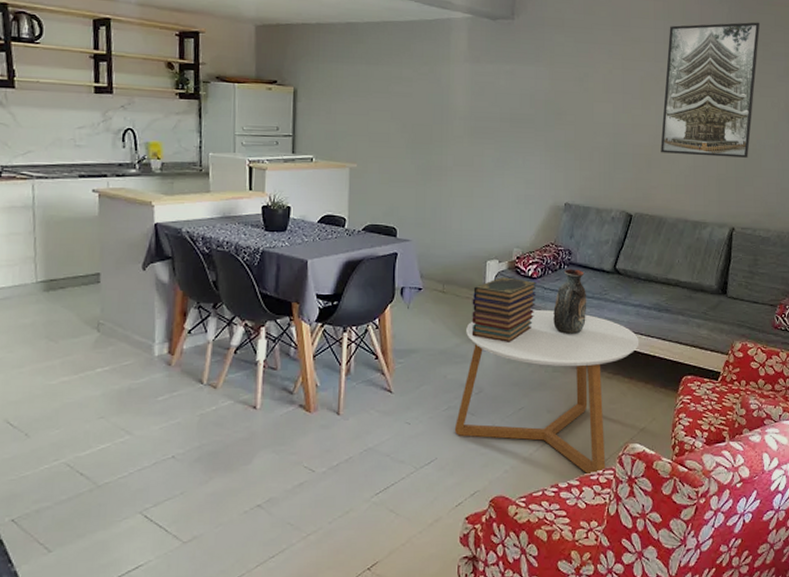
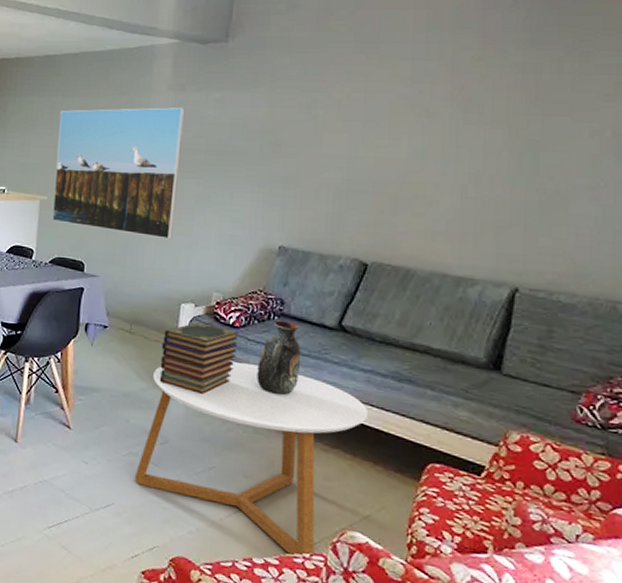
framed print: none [363,77,481,202] -> present [52,107,185,240]
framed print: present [660,22,761,158] -> none [412,26,578,201]

